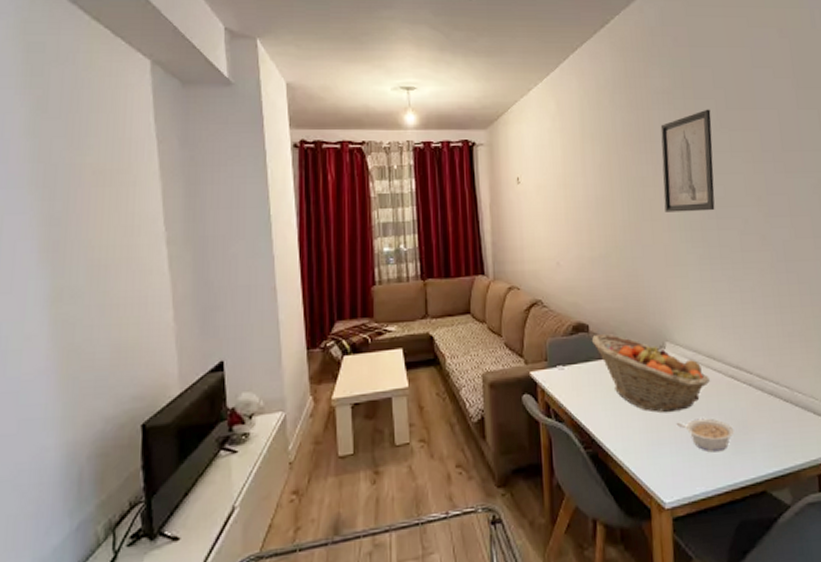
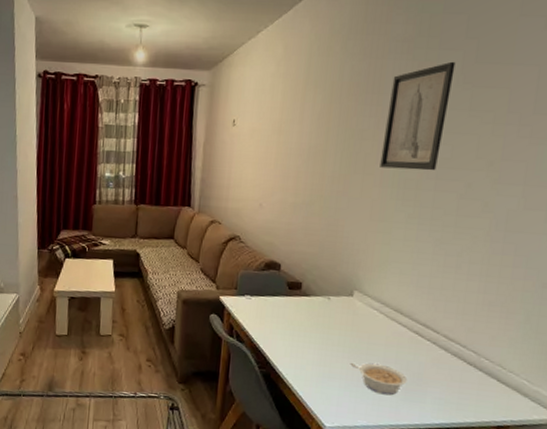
fruit basket: present [592,333,710,413] -> none [282,273,393,353]

